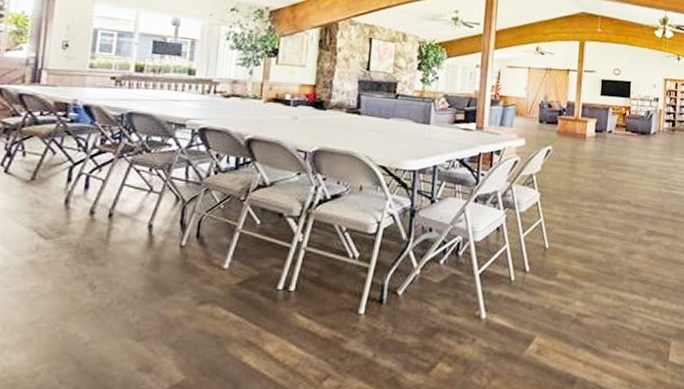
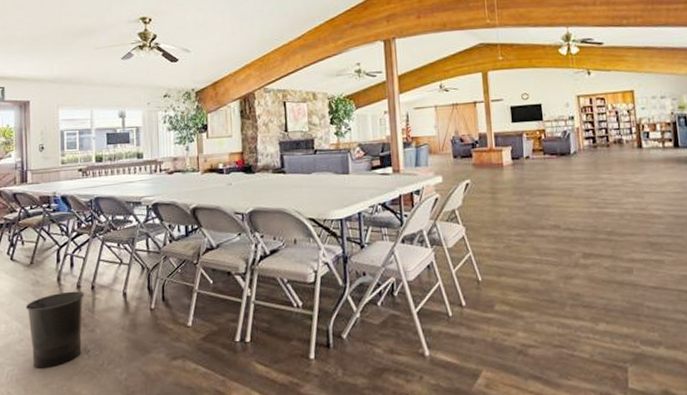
waste bin: none [17,216,98,303] -> present [25,291,84,368]

